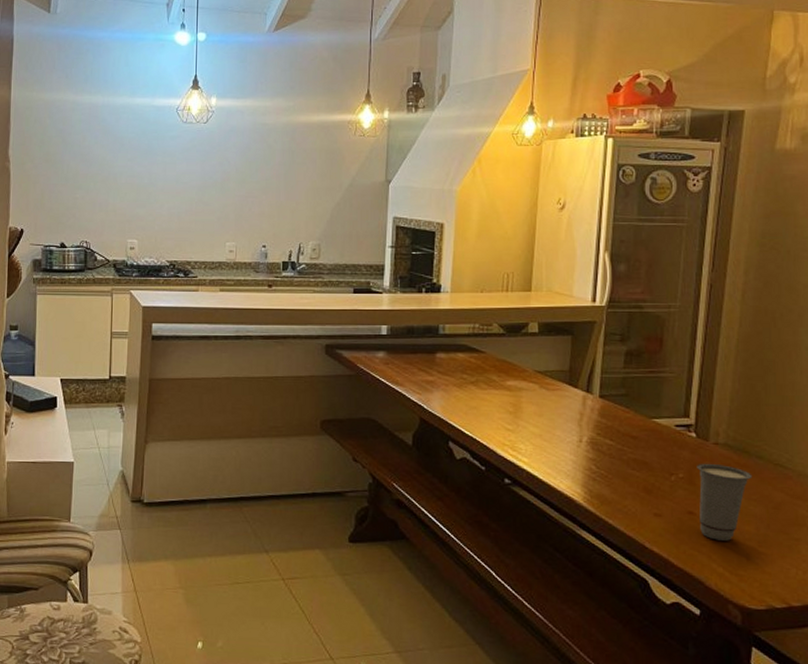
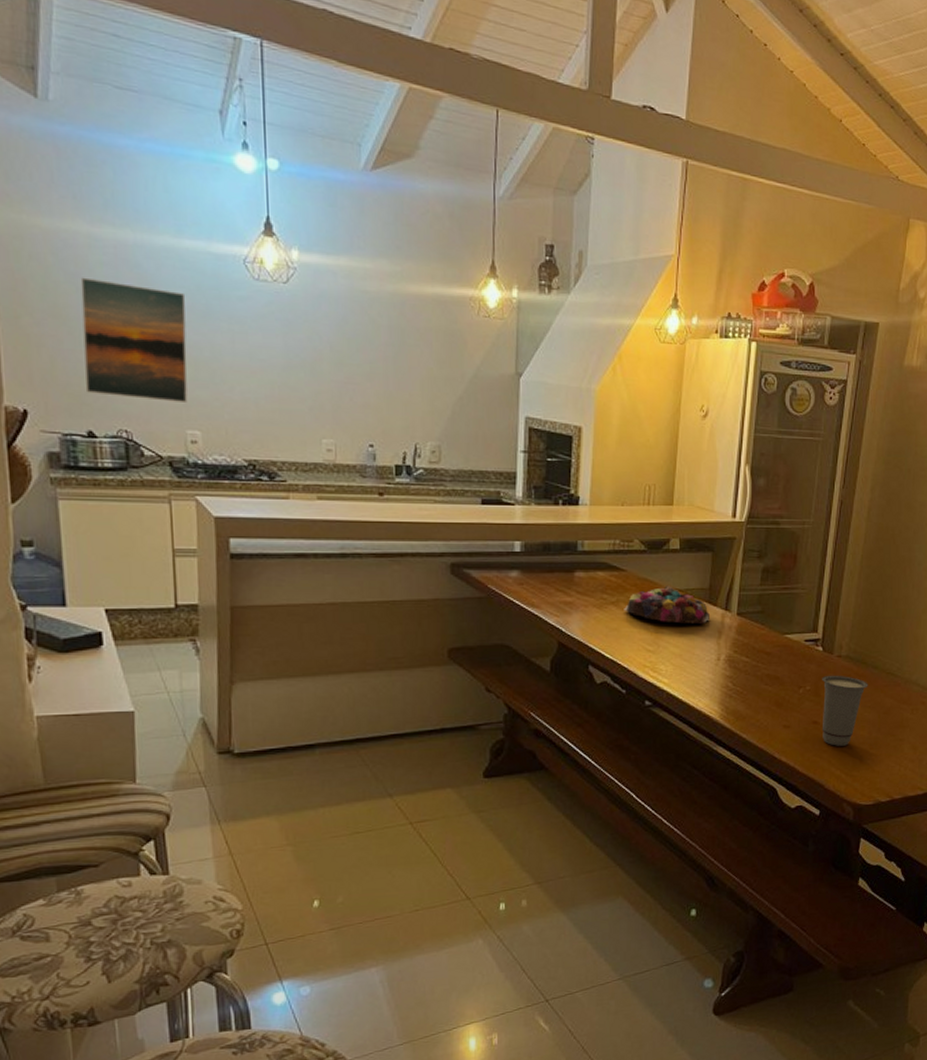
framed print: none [63,132,133,218] -> present [80,277,188,402]
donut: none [483,367,570,406] -> present [624,586,710,625]

